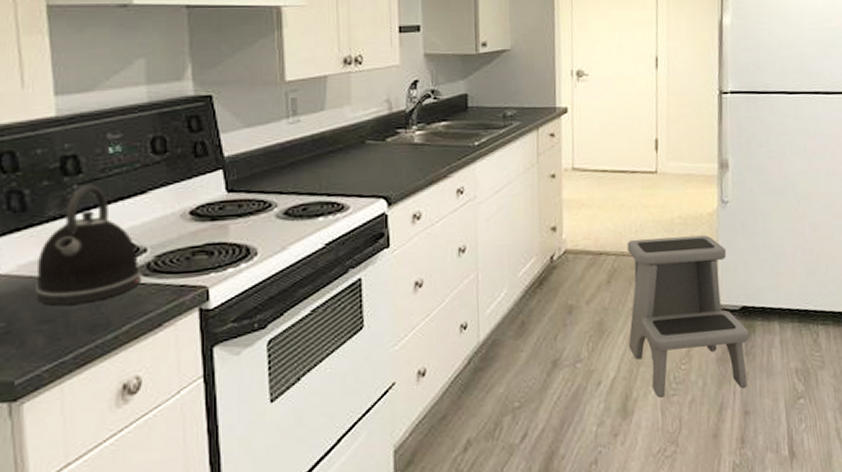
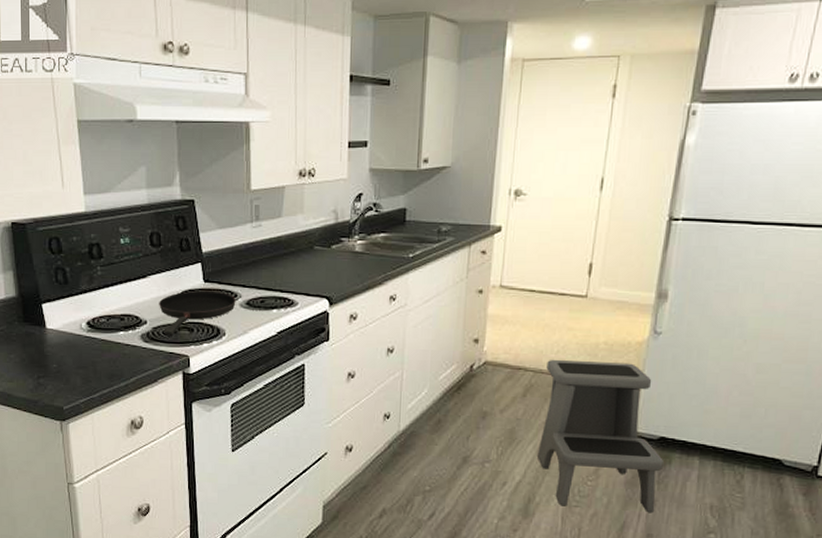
kettle: present [34,184,143,306] -> none [74,267,144,357]
frying pan: none [164,202,270,264] -> present [159,290,236,336]

